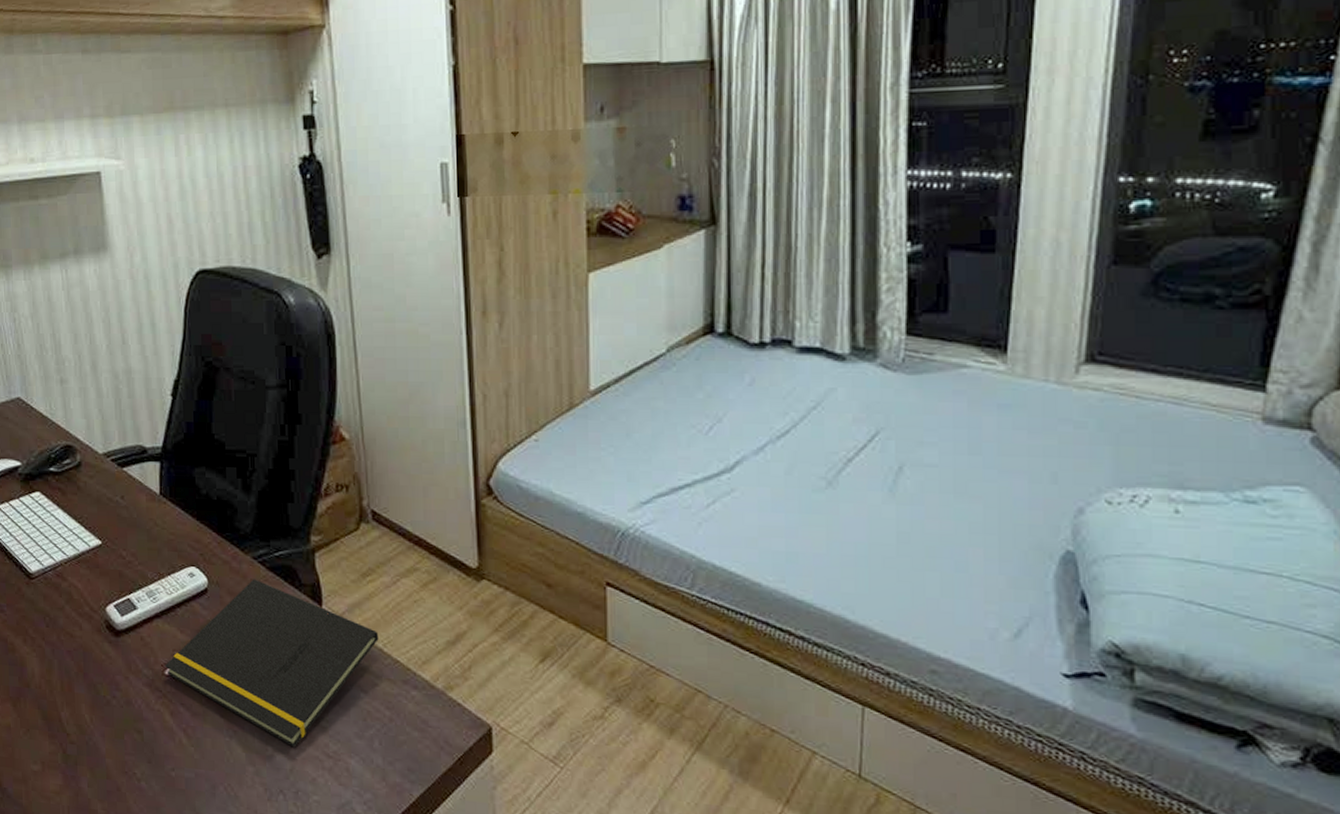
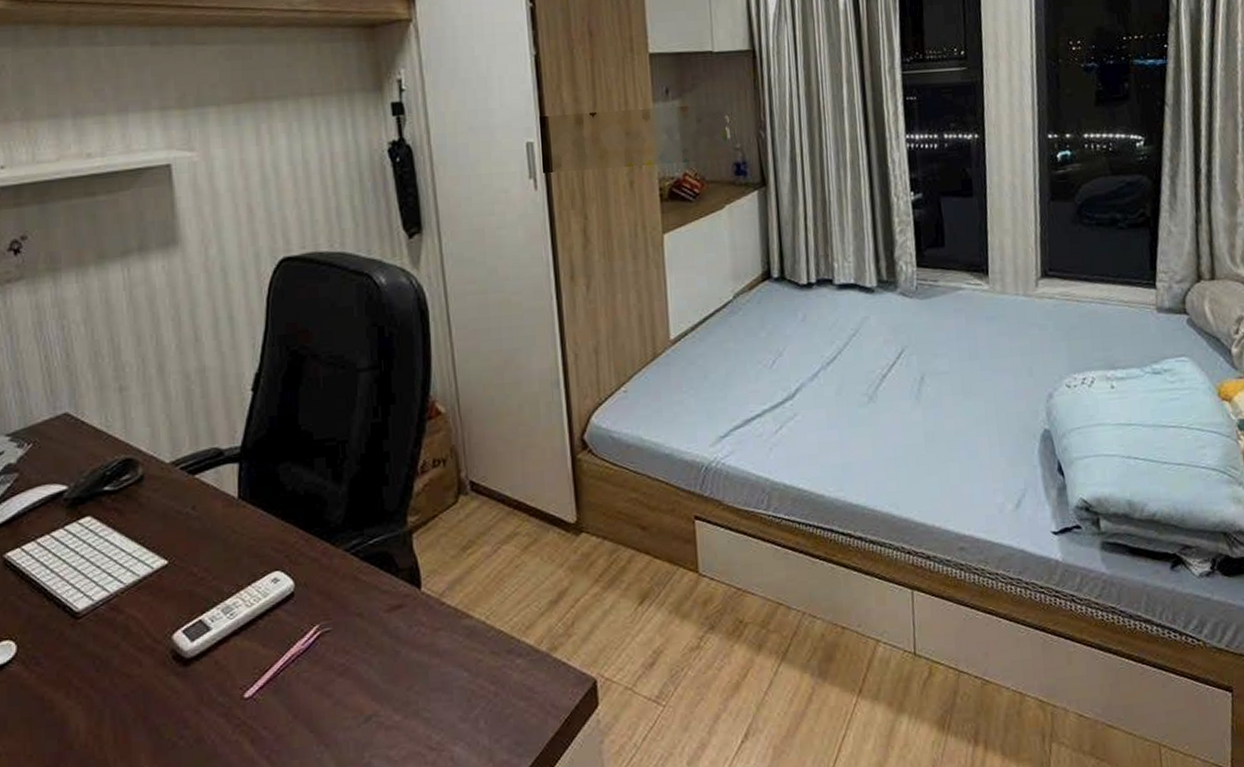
notepad: present [165,579,379,748] -> none [244,572,481,748]

